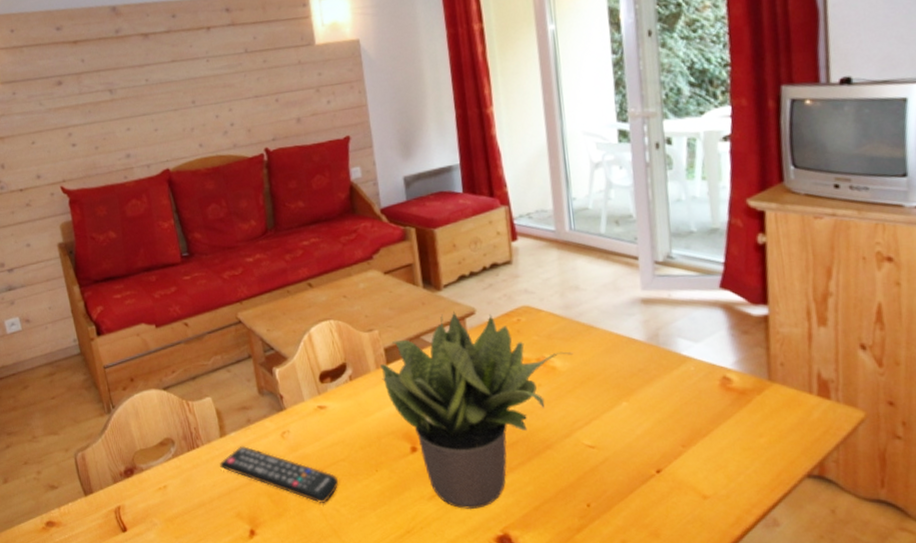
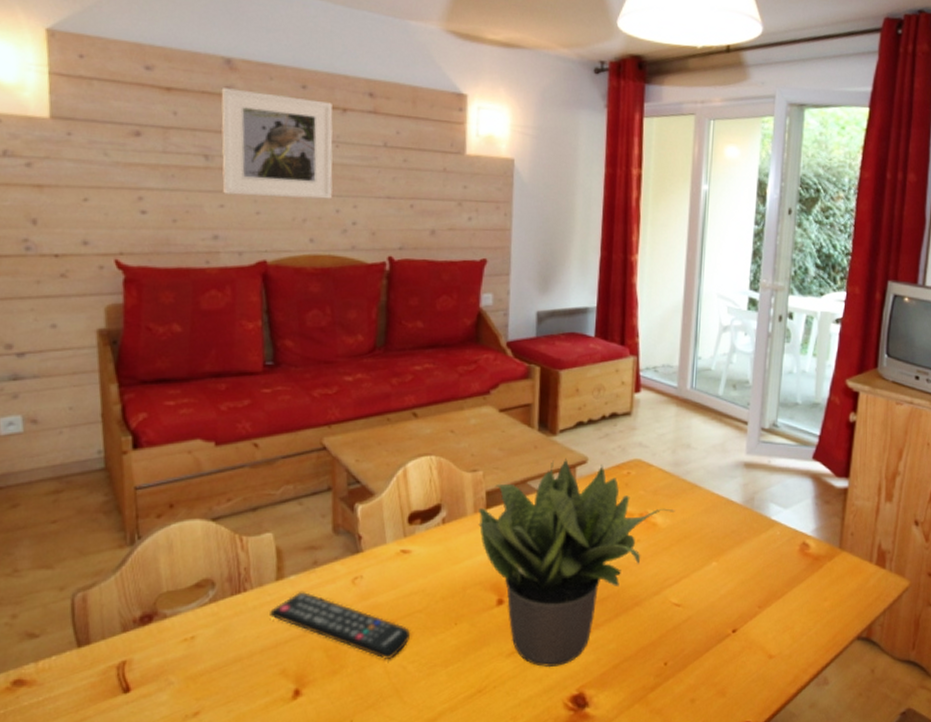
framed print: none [112,24,211,119] -> present [221,88,333,200]

